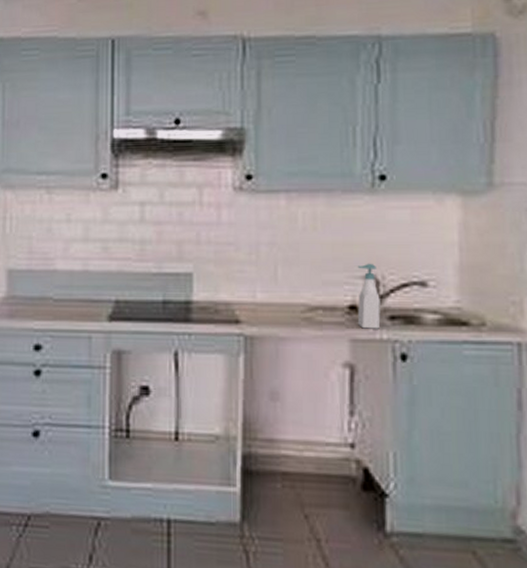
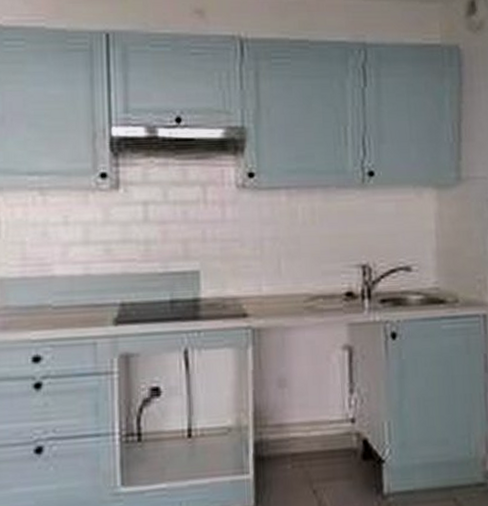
soap bottle: present [357,263,381,329] -> none [353,252,373,313]

